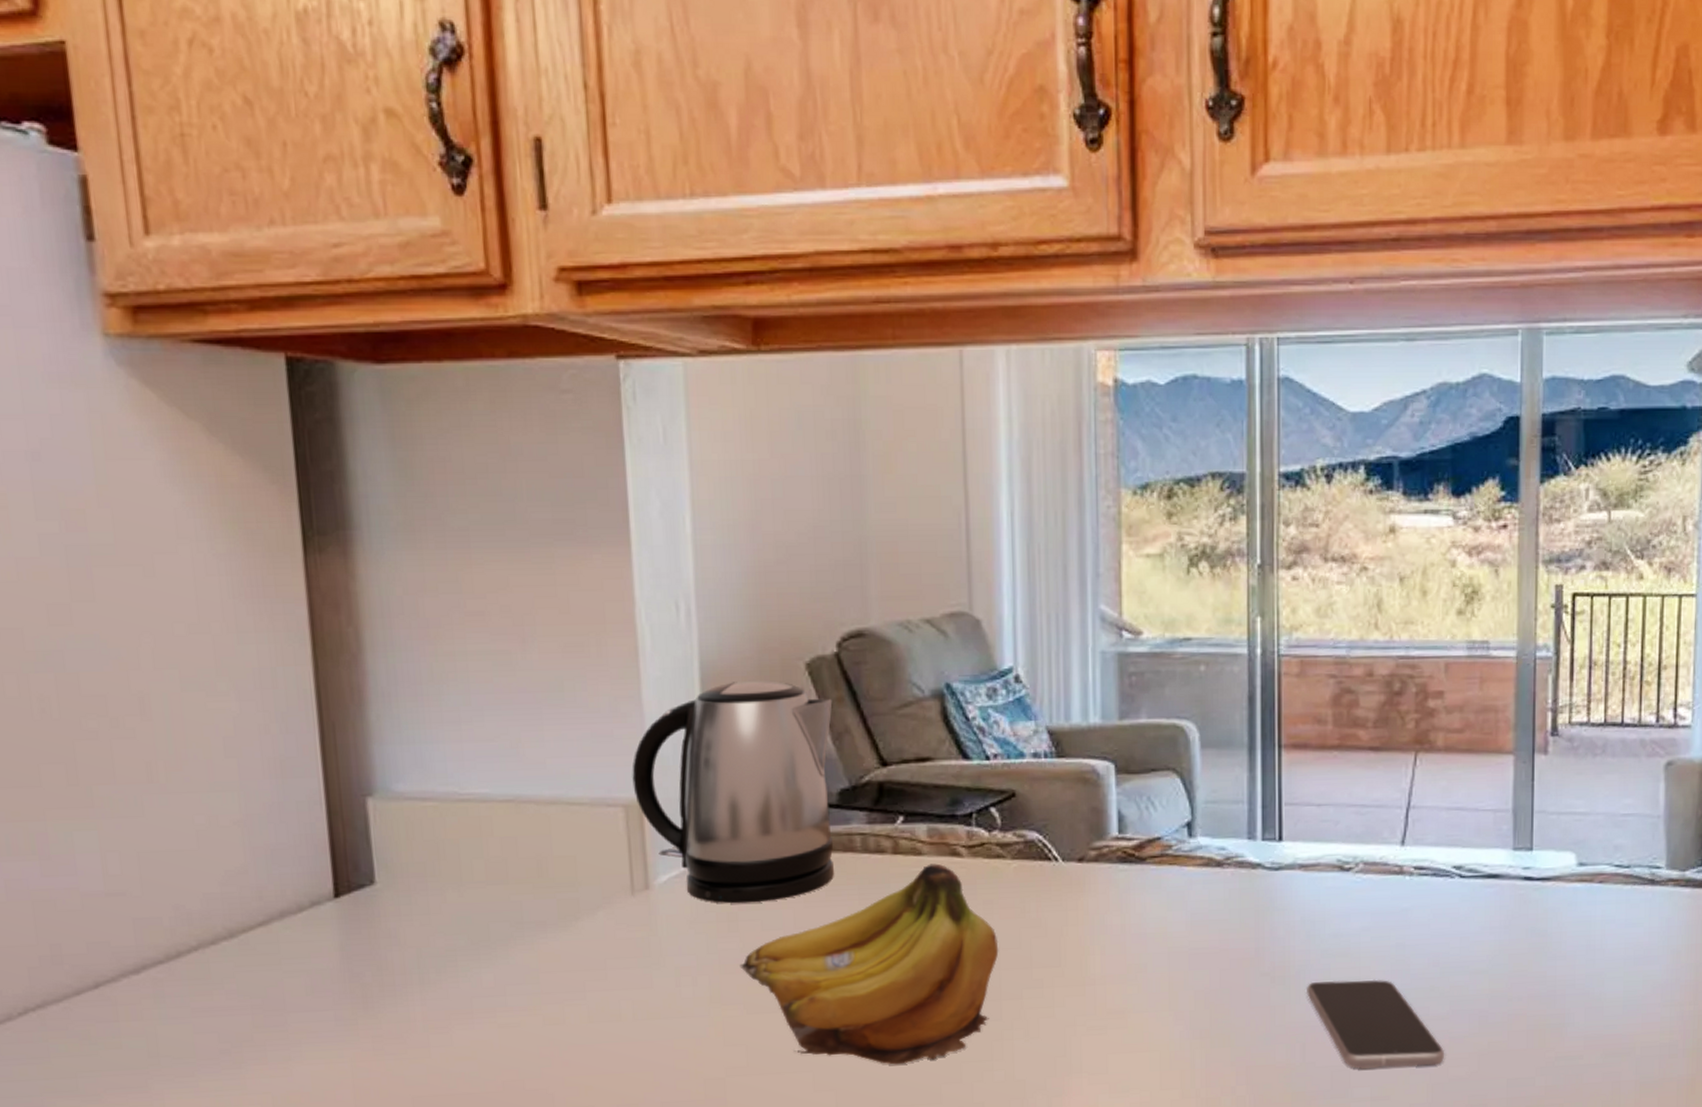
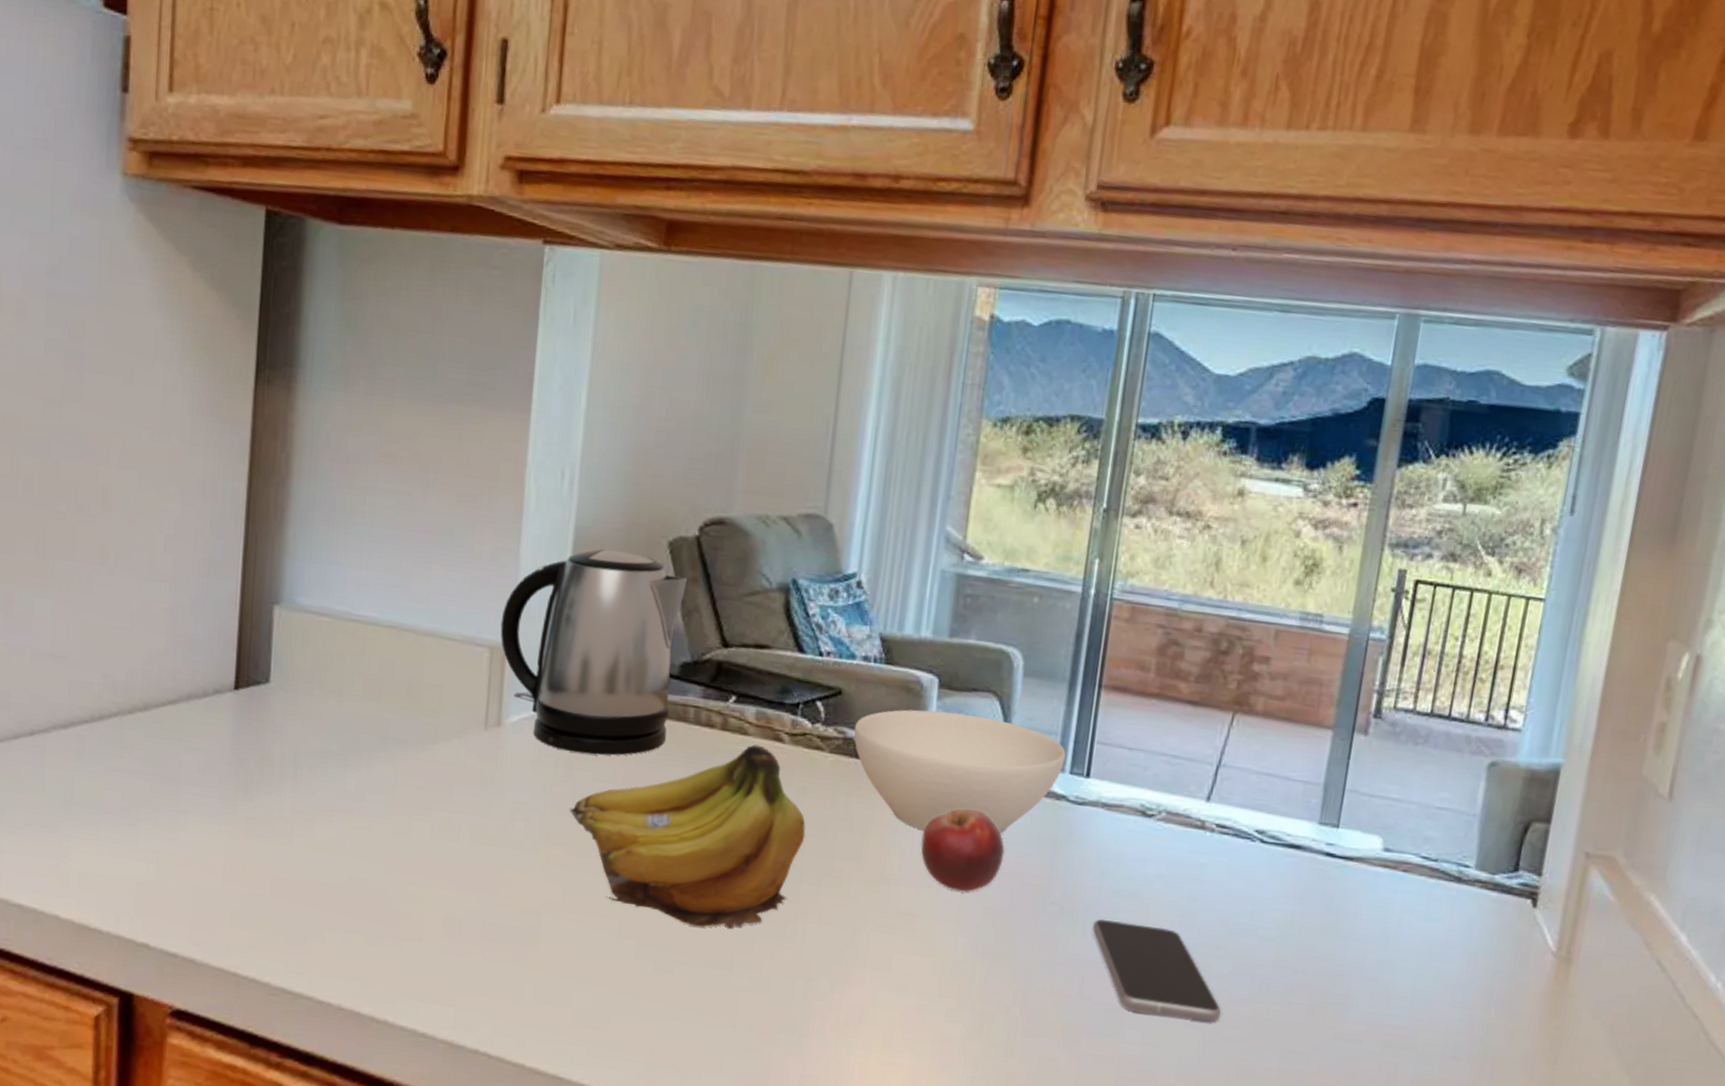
bowl: none [1034,796,1255,923] -> present [854,709,1066,833]
fruit: none [1121,893,1207,979] -> present [921,808,1005,892]

